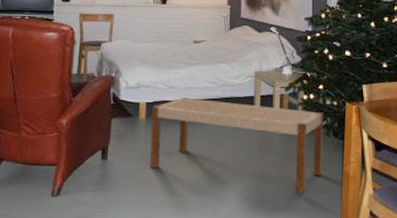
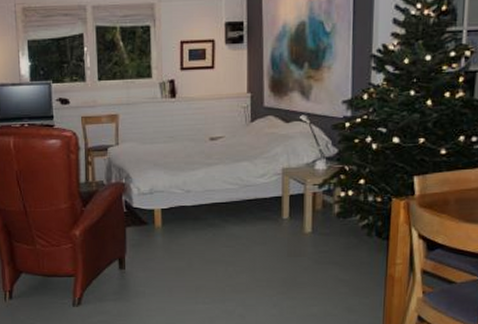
bench: present [150,97,323,193] -> none [168,201,364,298]

